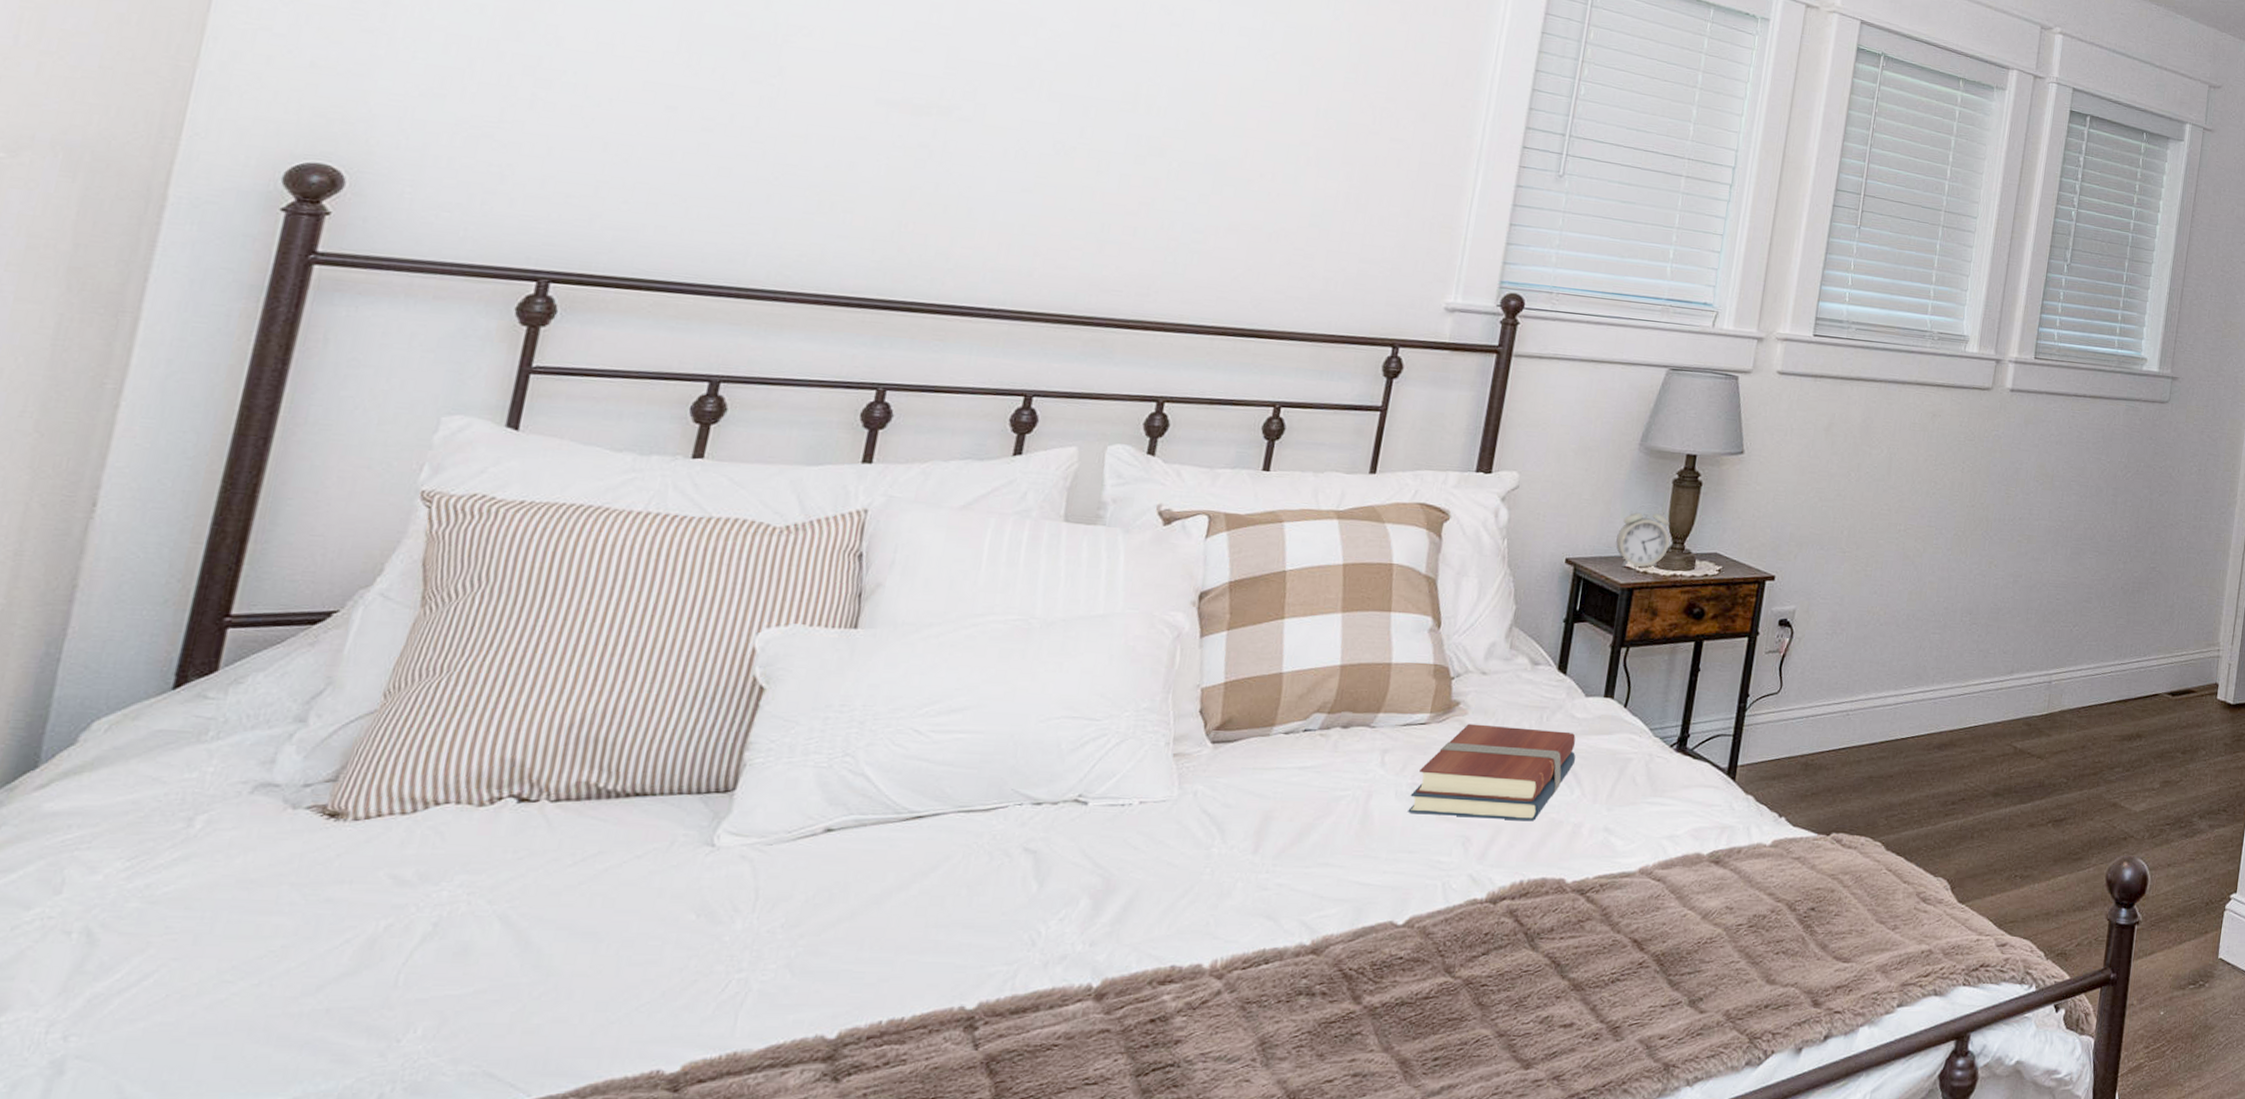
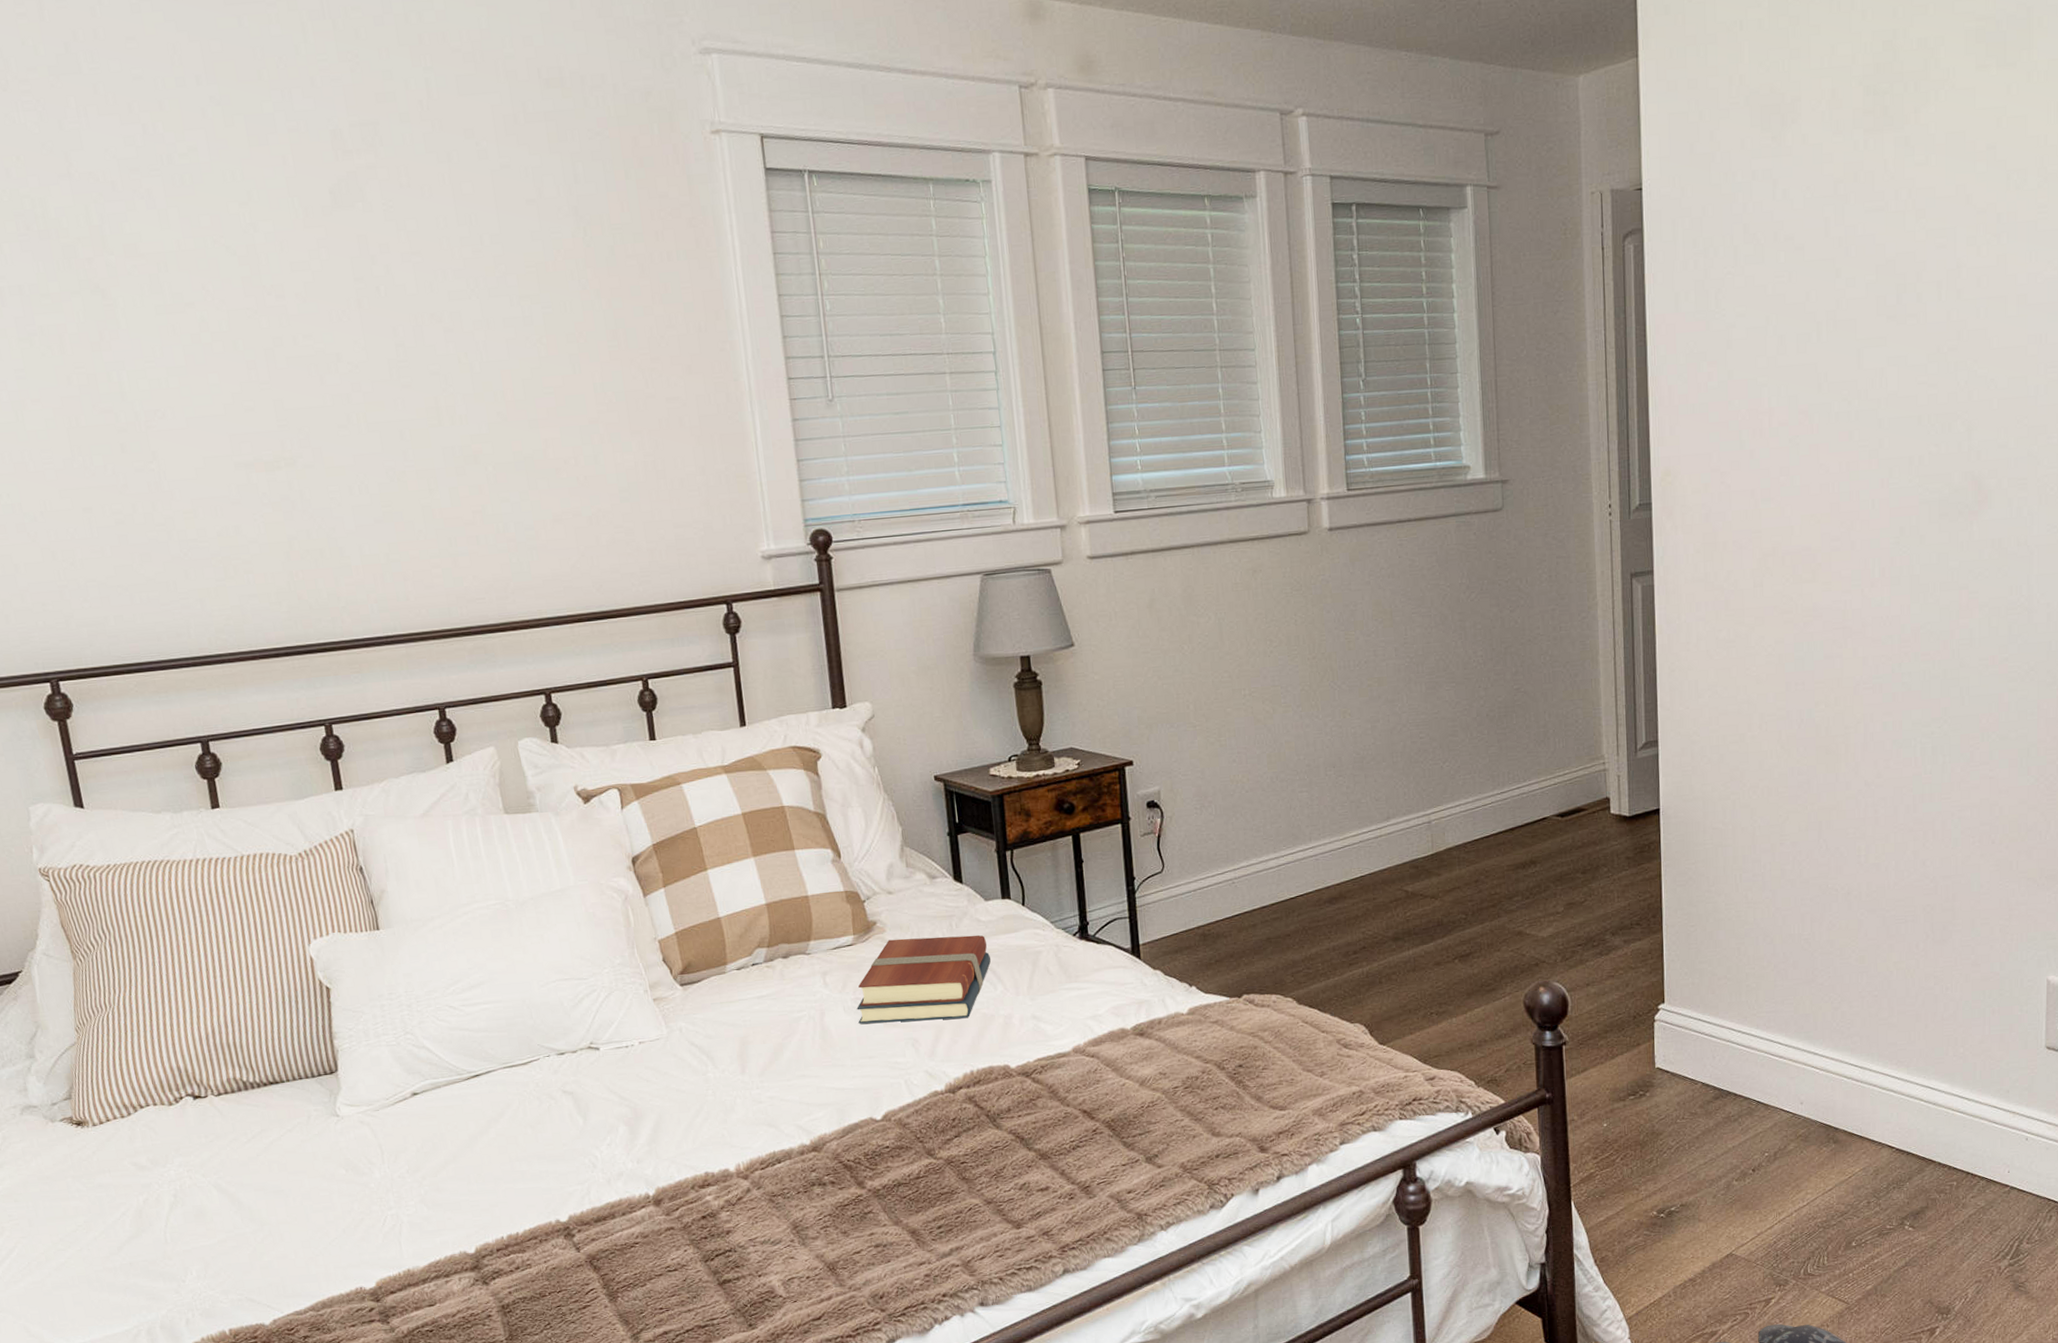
alarm clock: present [1616,503,1670,568] -> none [975,710,1026,775]

